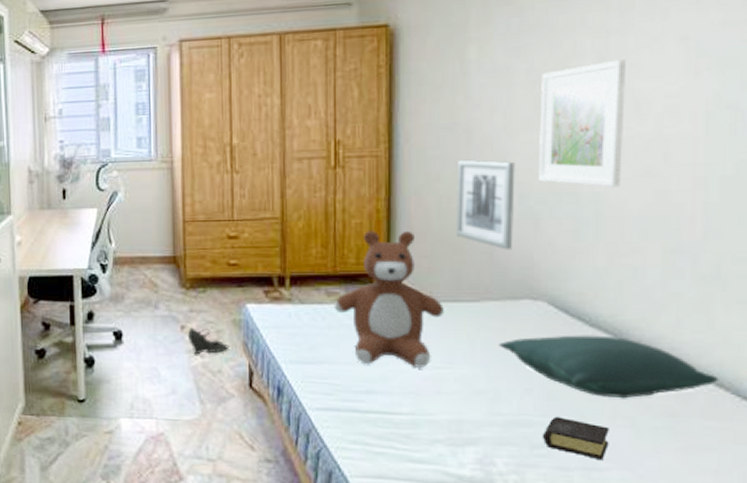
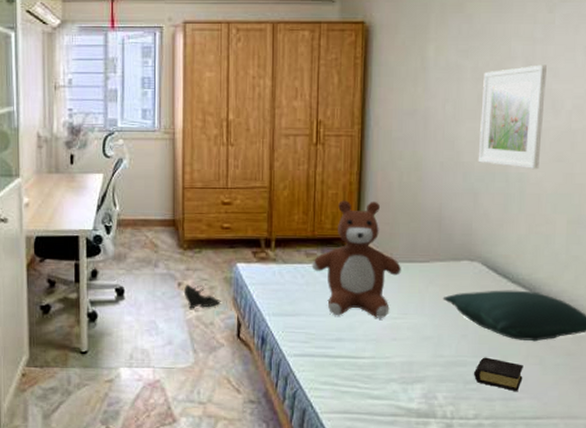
wall art: present [456,159,515,250] -> none [413,142,461,219]

